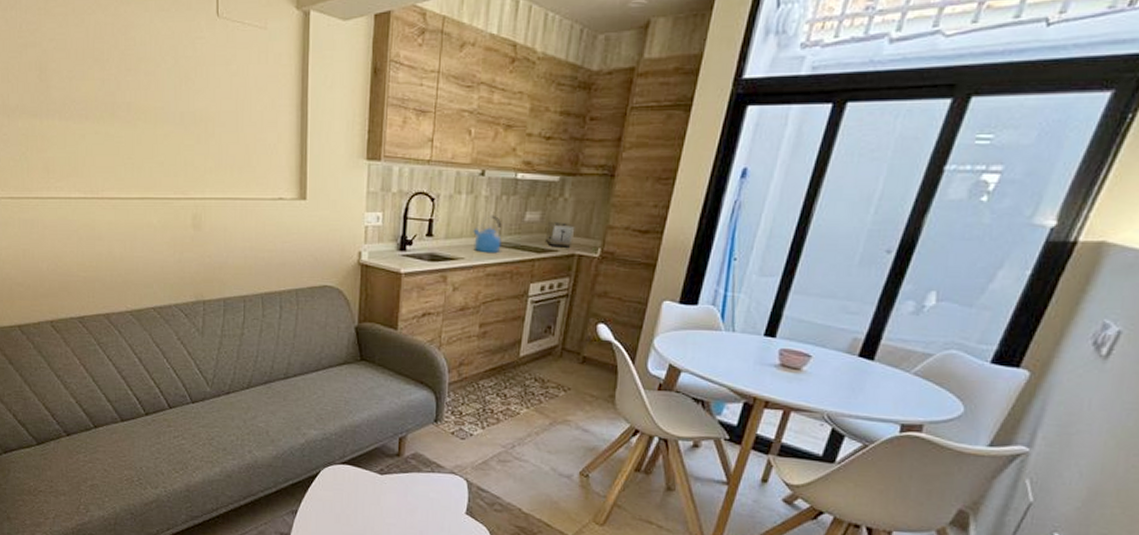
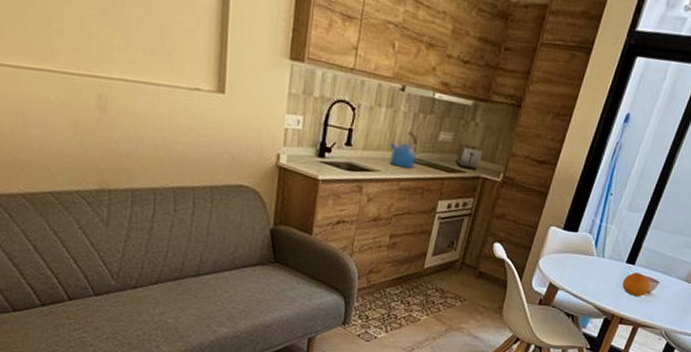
fruit: none [761,346,801,374] -> present [622,272,651,296]

